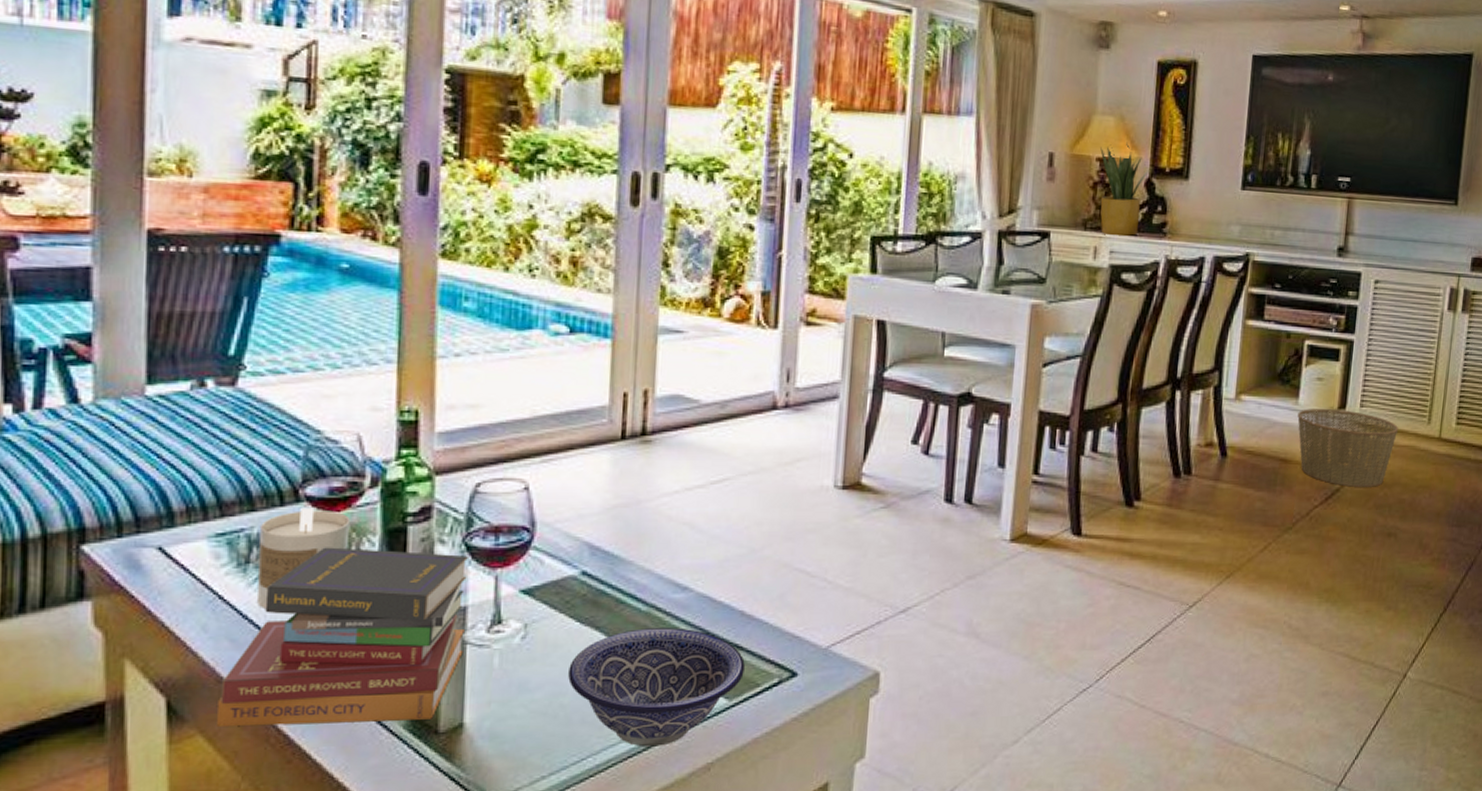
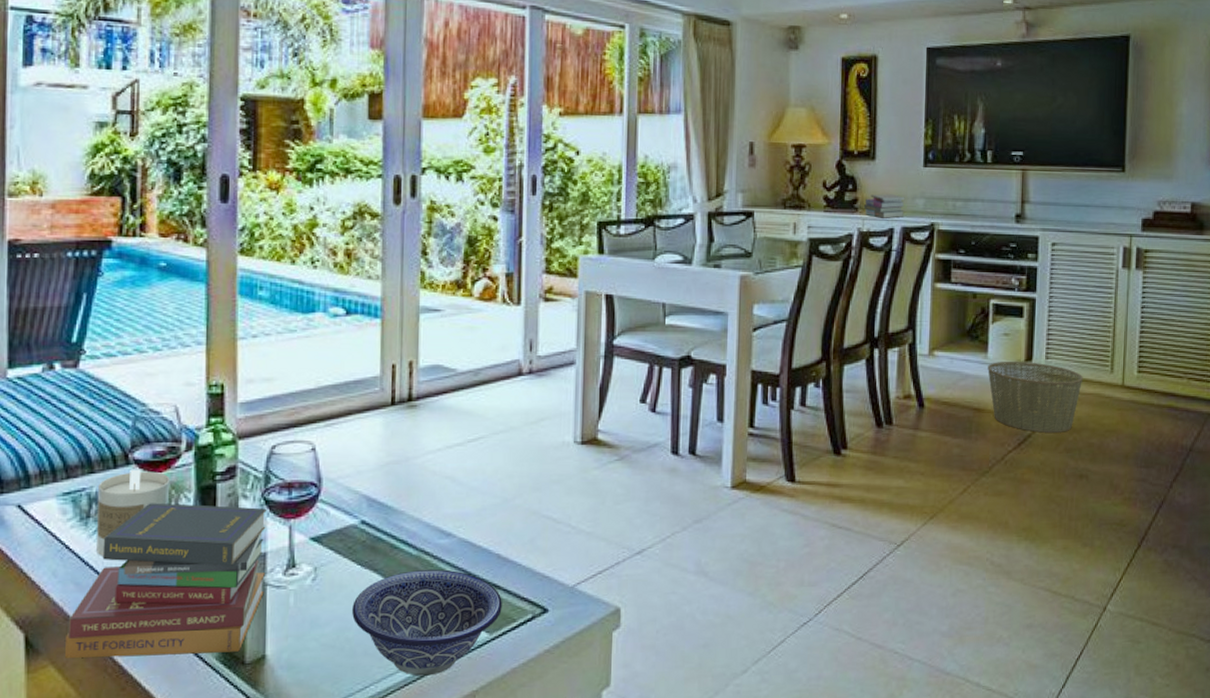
planter: present [1100,141,1149,237] -> none [795,129,839,213]
books: none [1174,217,1219,246] -> present [864,194,905,219]

